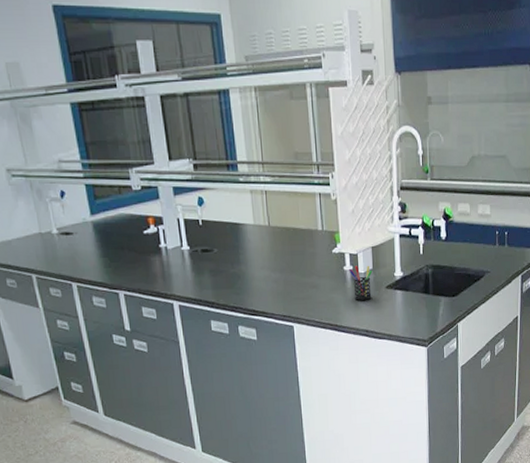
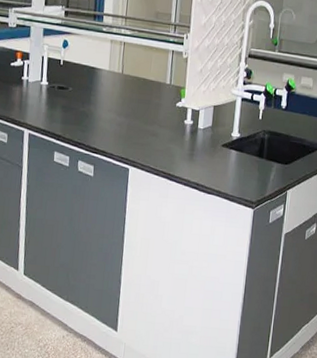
pen holder: present [349,265,373,300] -> none [189,121,212,155]

